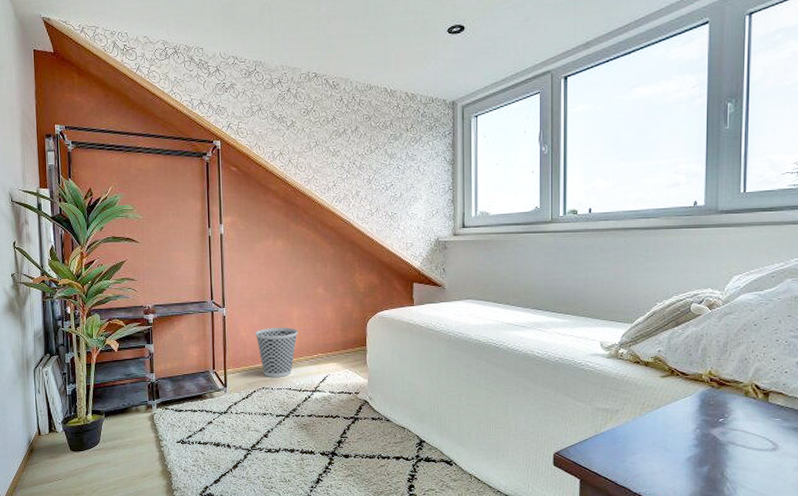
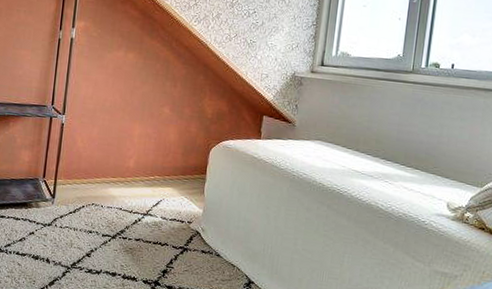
wastebasket: present [255,328,299,377] -> none [92,142,138,196]

